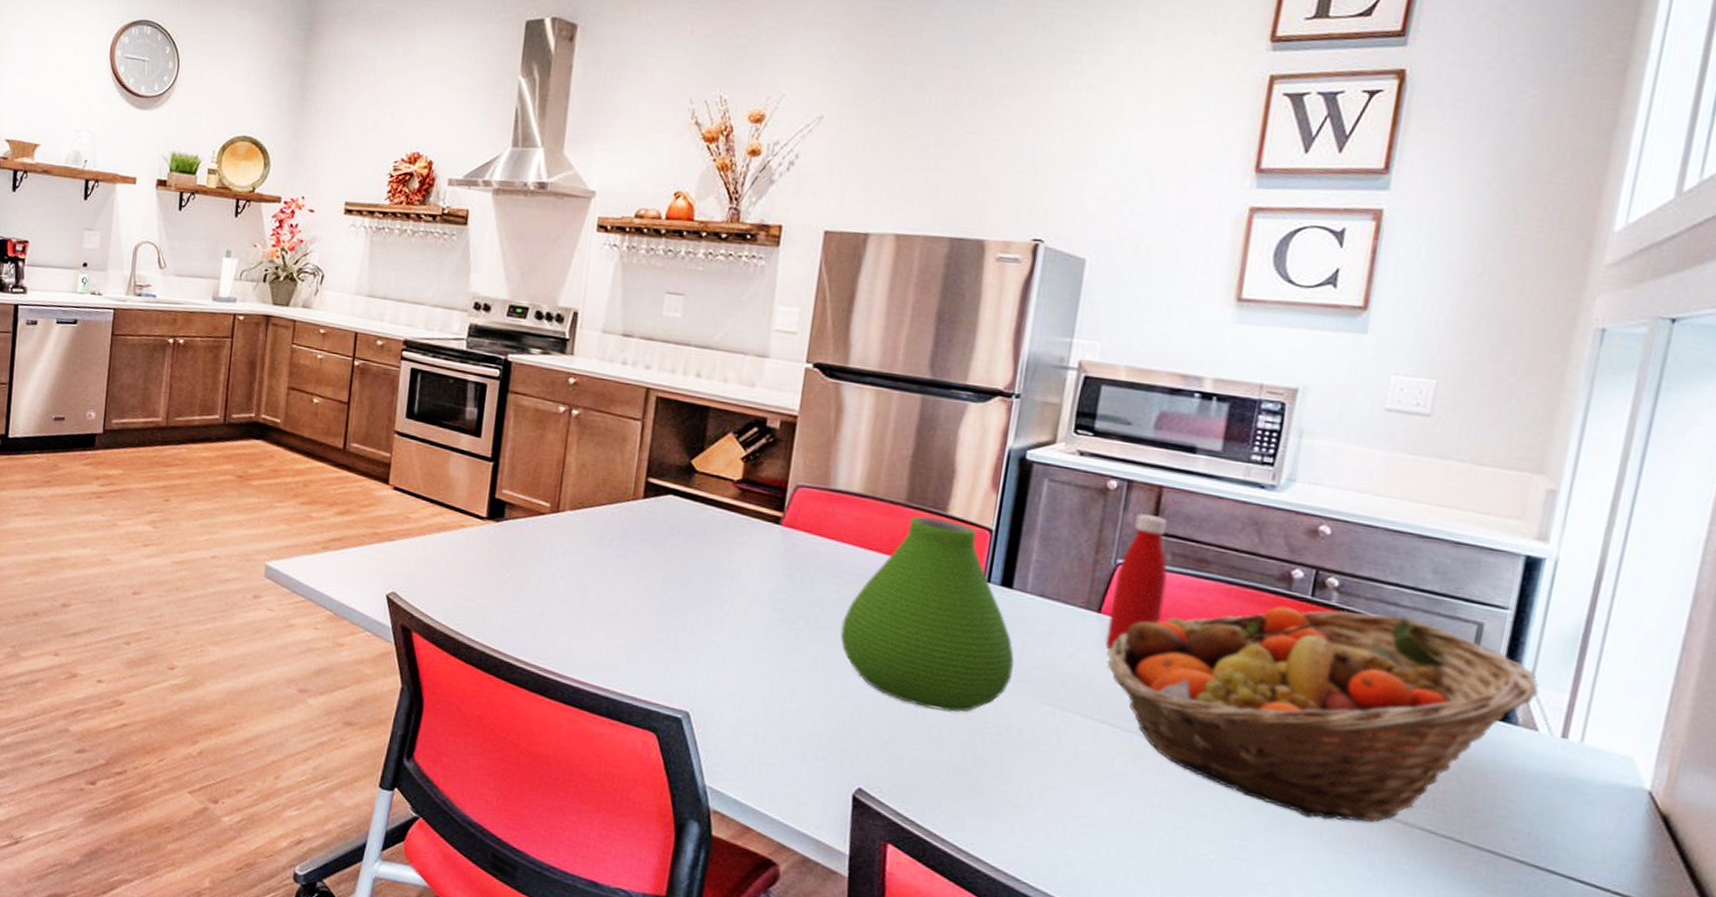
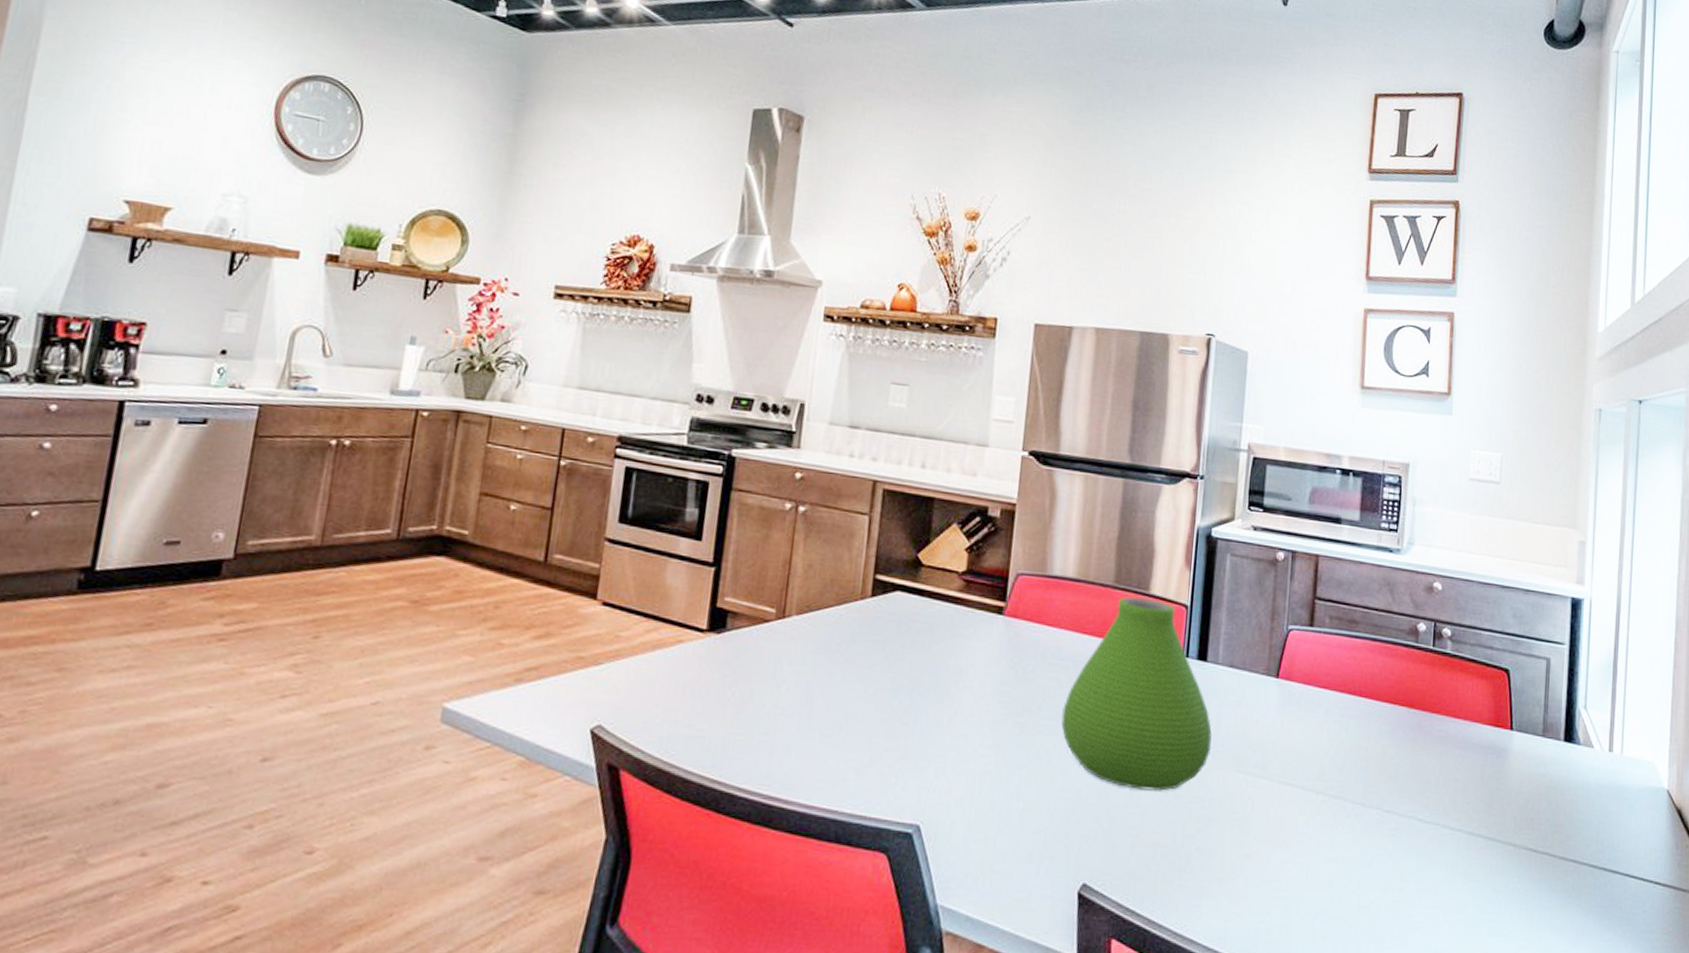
bottle: present [1105,514,1168,652] -> none [1283,582,1328,714]
fruit basket: present [1107,605,1539,823] -> none [1286,656,1591,852]

